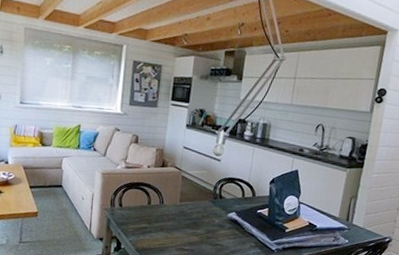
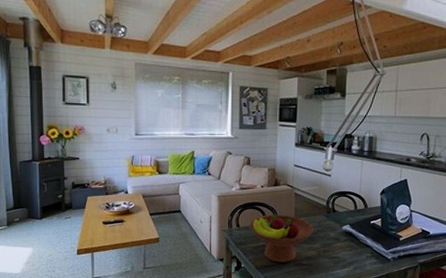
fruit bowl: none [132,196,199,247] -> present [249,214,314,263]

